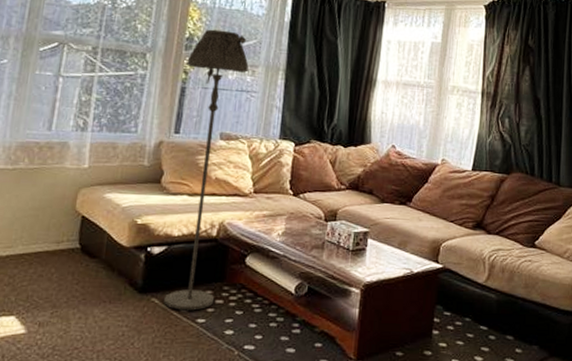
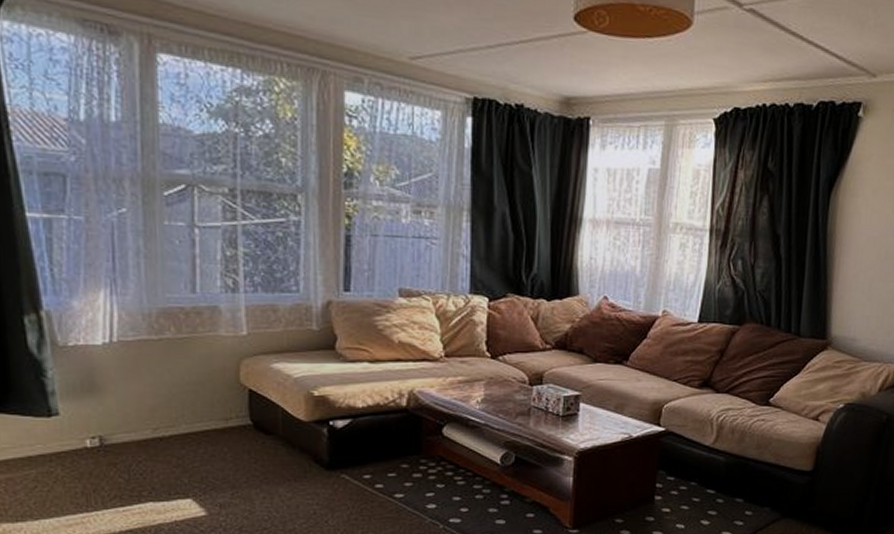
floor lamp: present [164,29,249,311] -> none [348,161,425,486]

